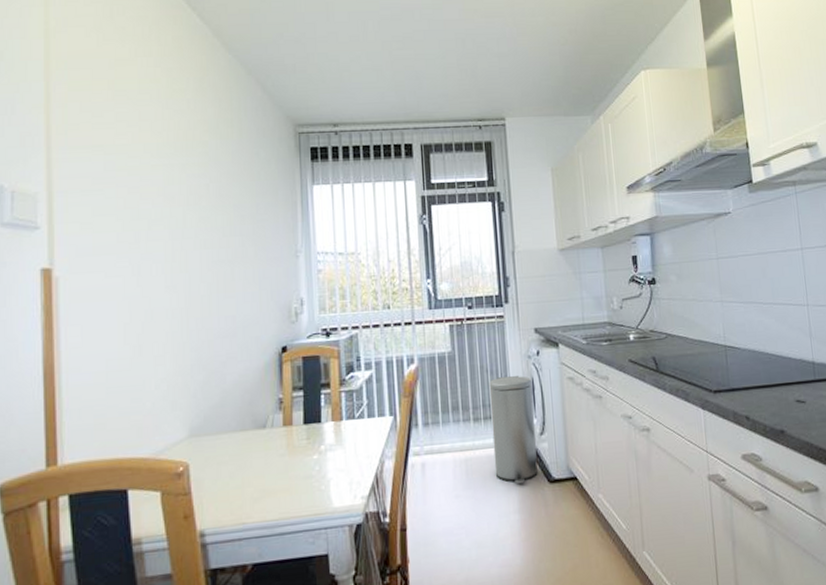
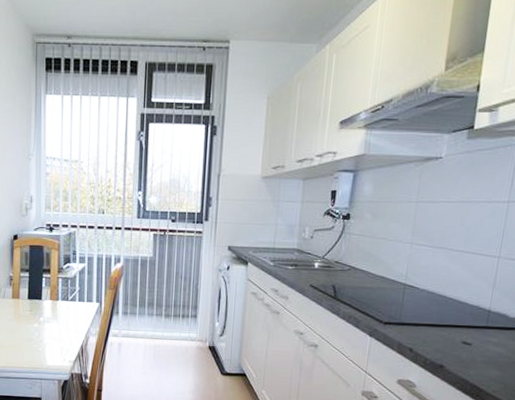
pedal bin: present [489,376,538,483] -> none [177,284,219,371]

